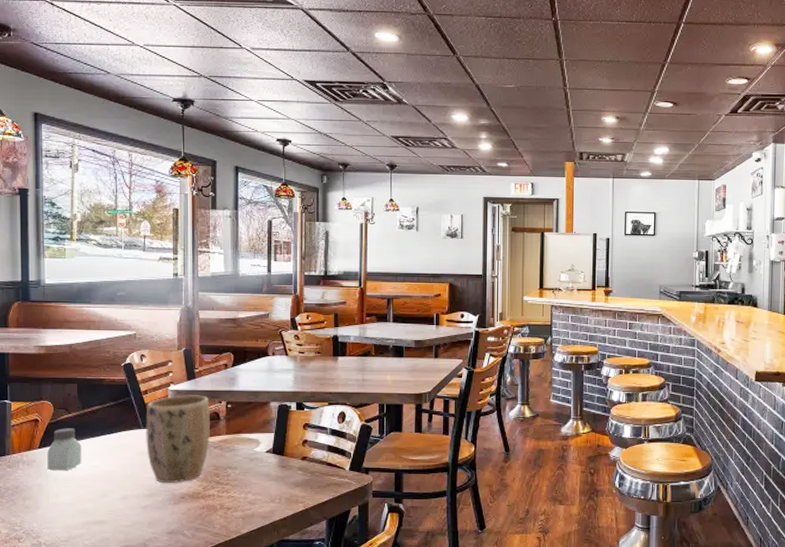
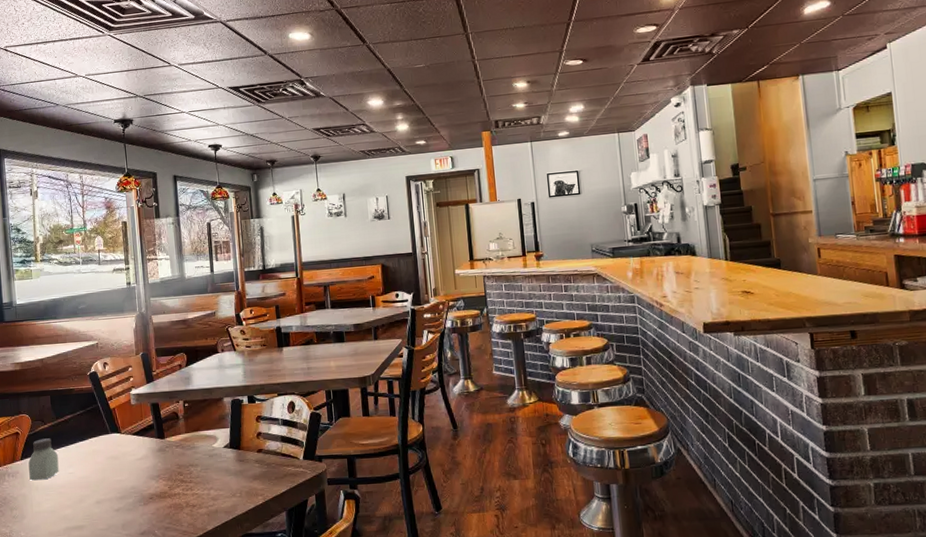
plant pot: present [145,395,210,484] -> none [112,397,172,486]

